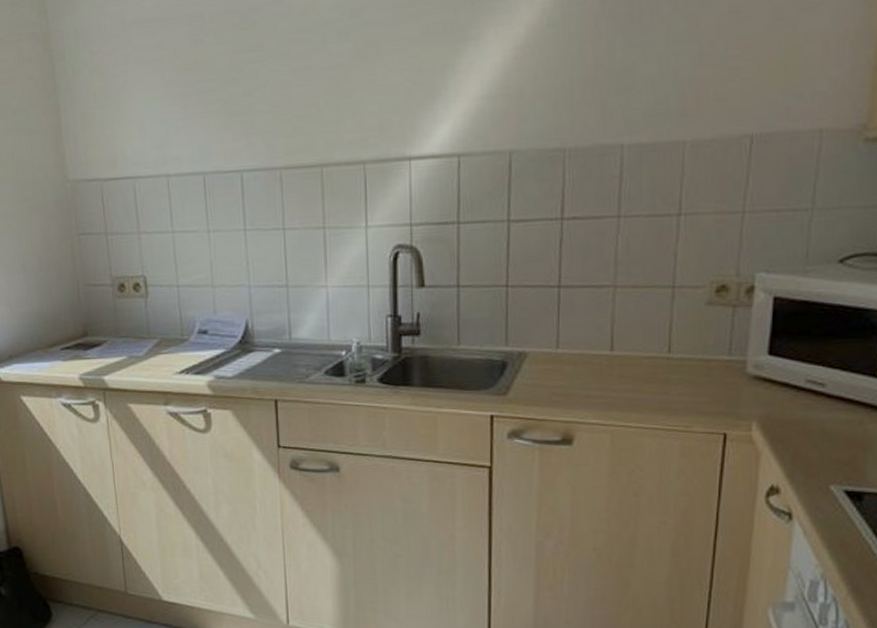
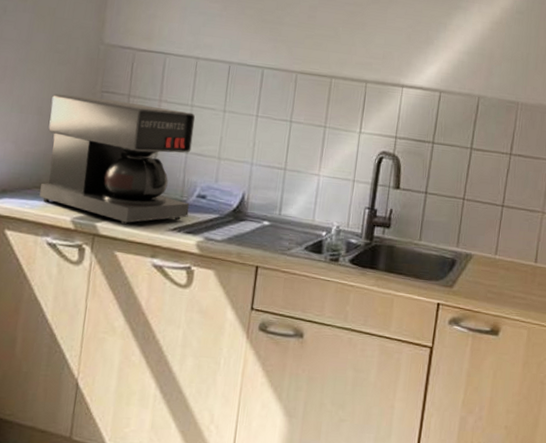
coffee maker: none [32,240,193,376] -> present [39,93,195,226]

